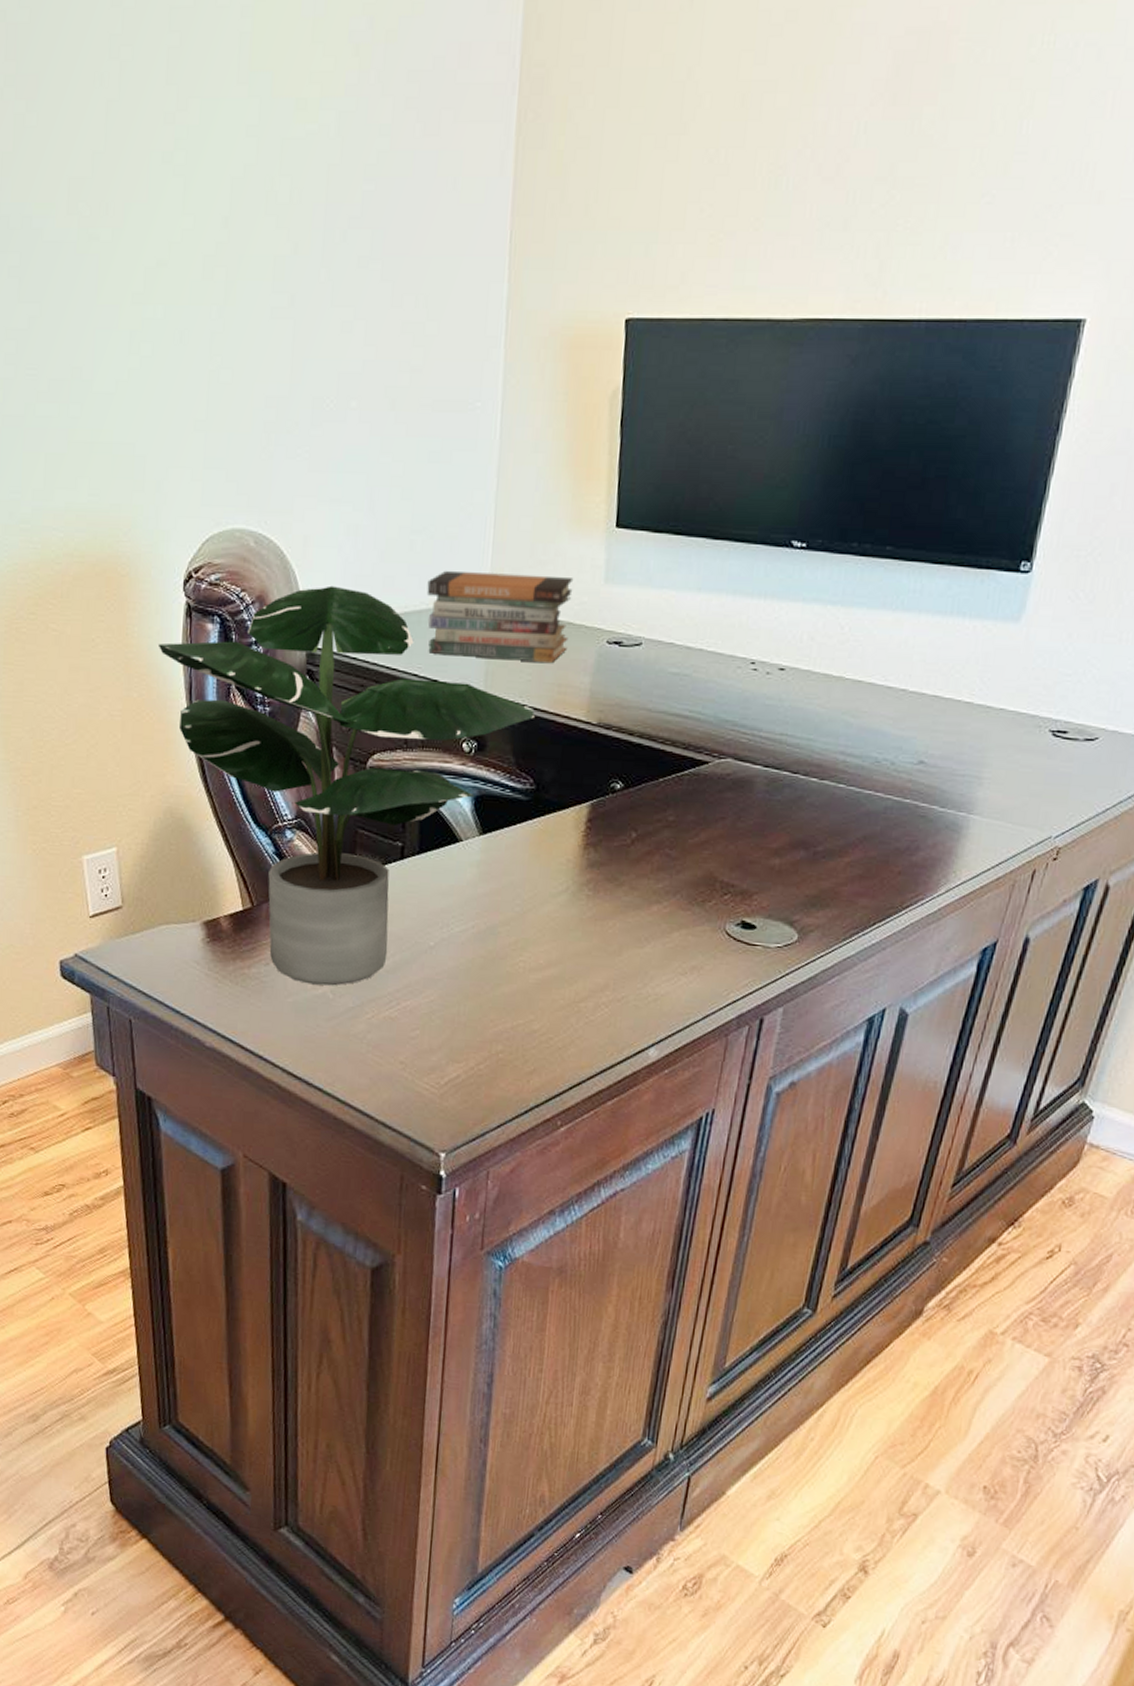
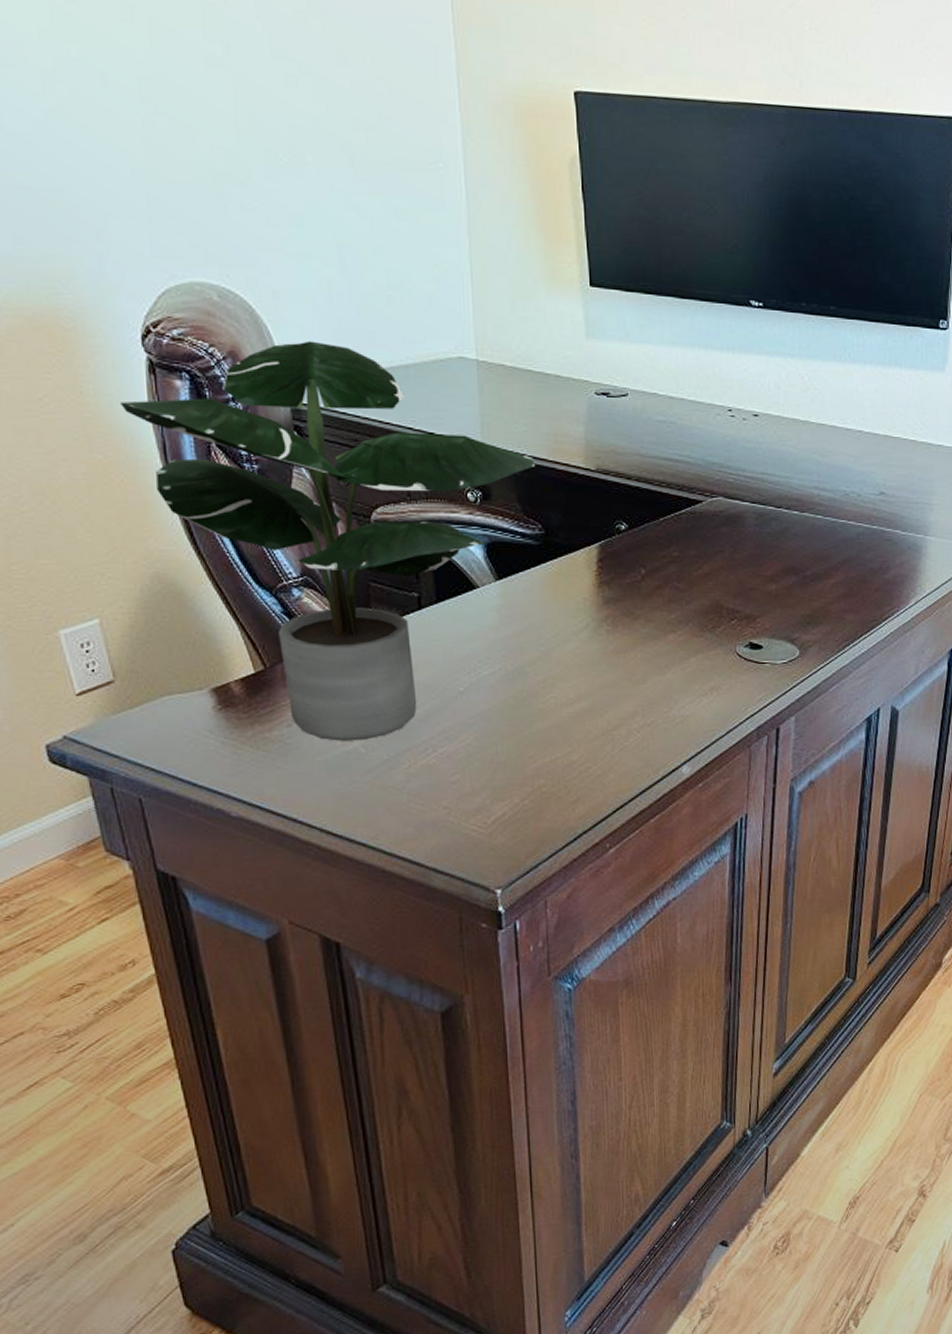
book stack: present [427,570,574,662] -> none [411,325,559,413]

